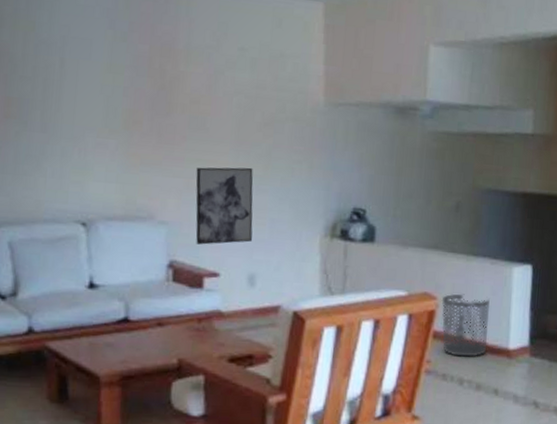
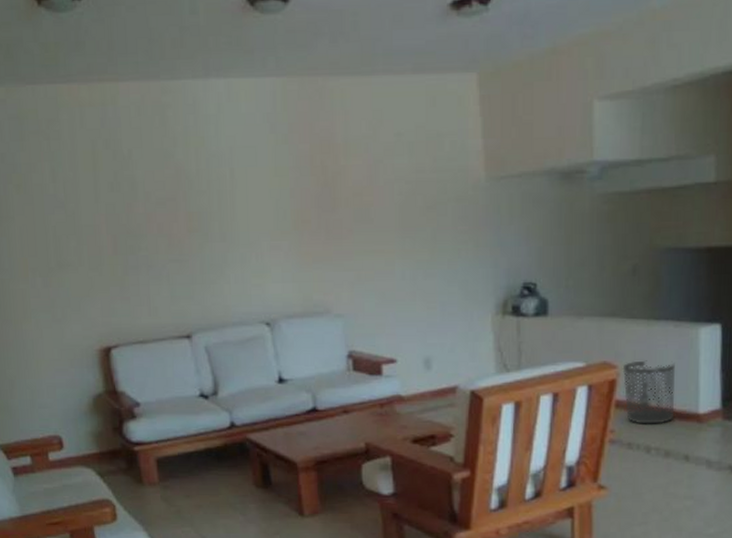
wall art: present [195,167,253,245] -> none [365,253,426,333]

